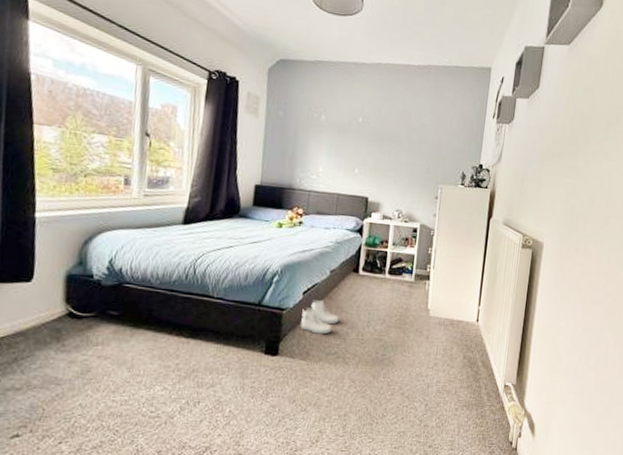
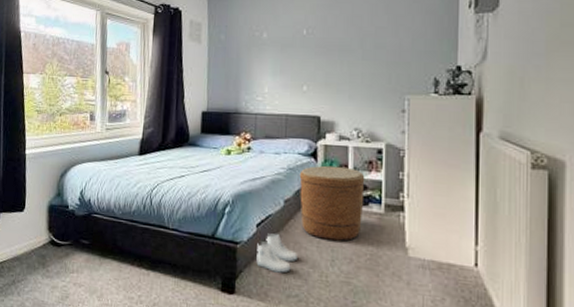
basket: none [344,240,402,305] -> present [299,165,365,242]

